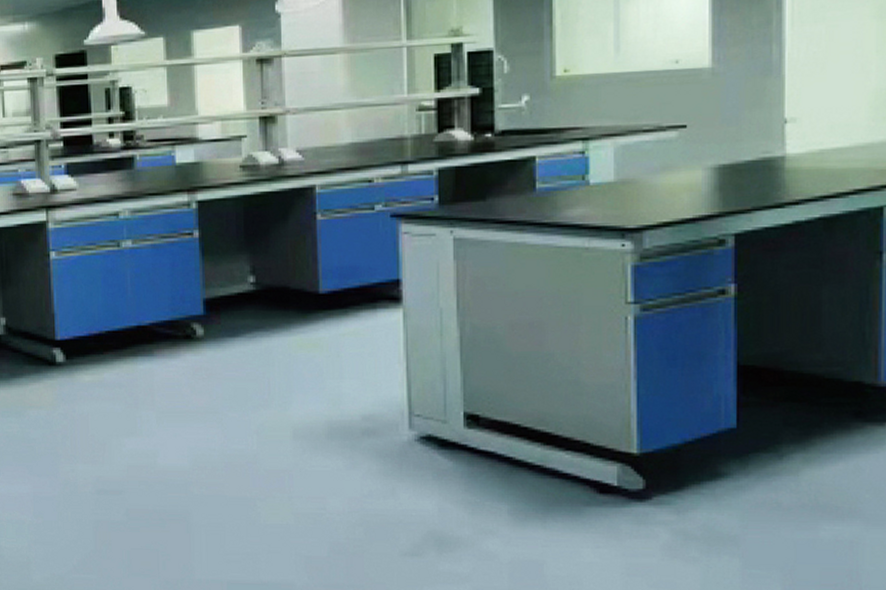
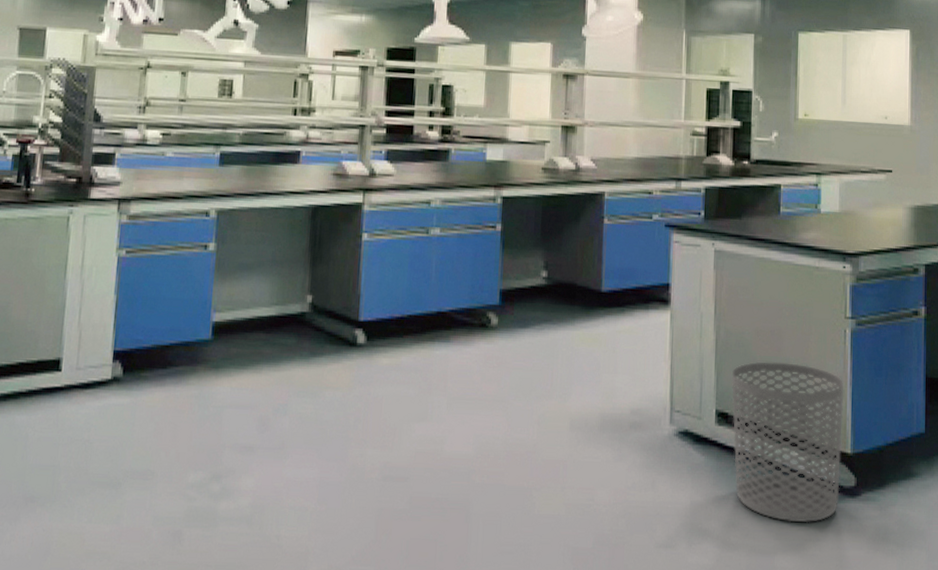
waste bin: none [481,357,627,529] -> present [731,361,844,523]

